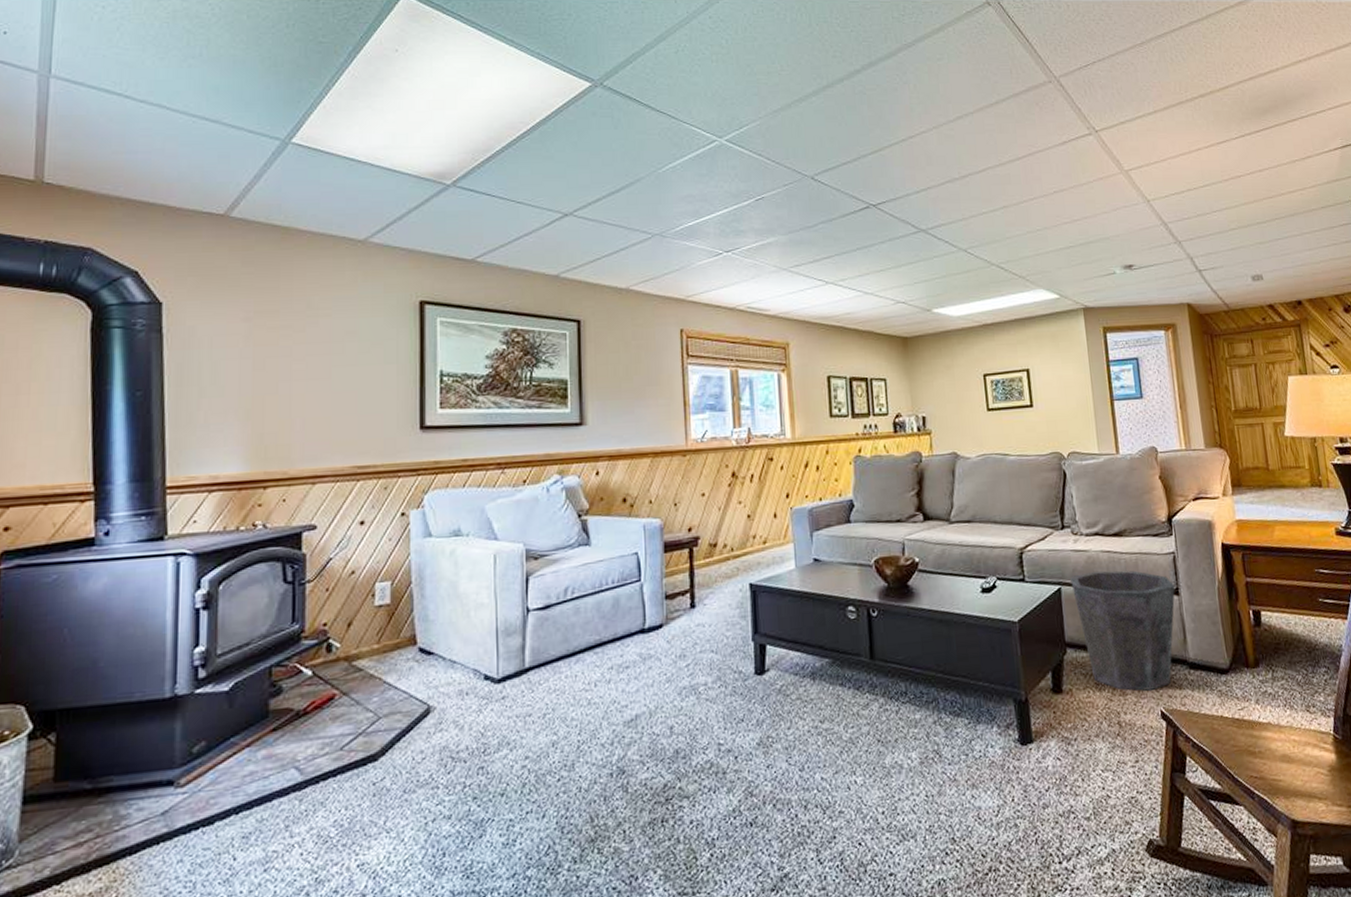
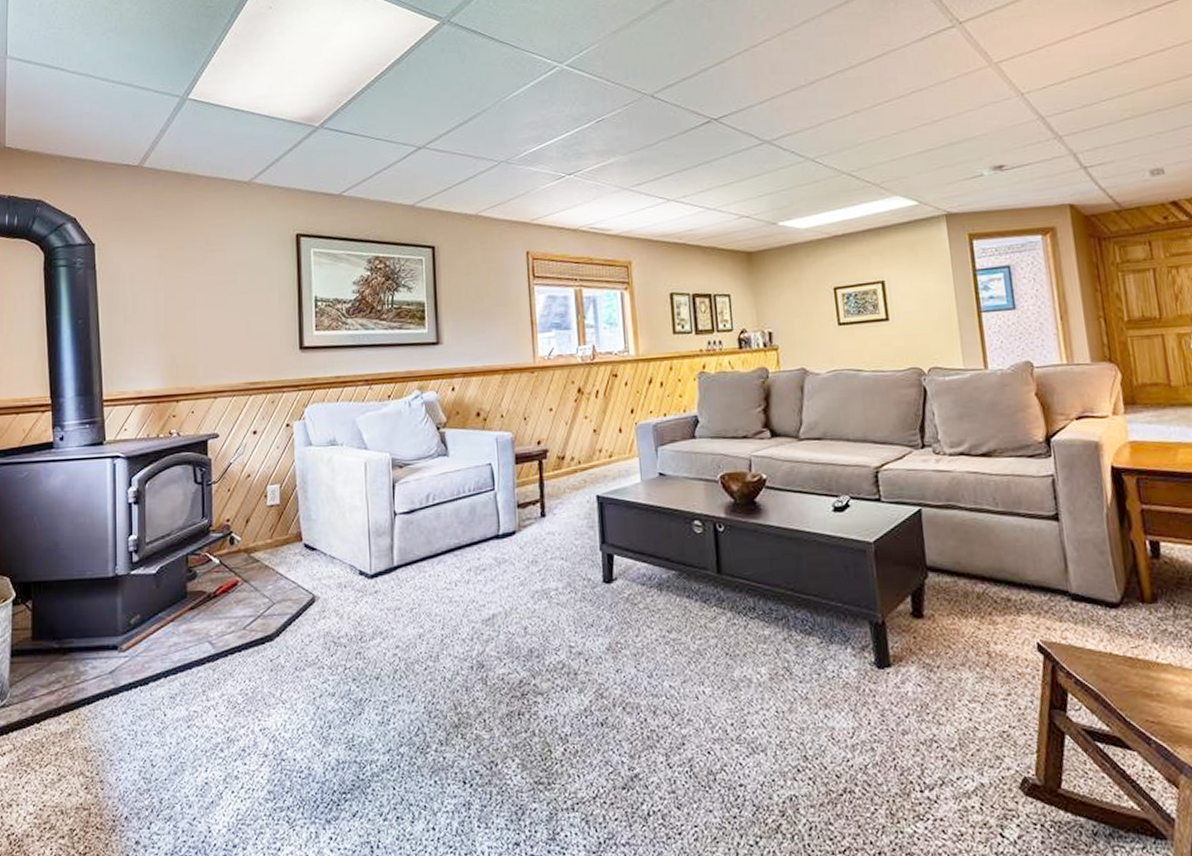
waste bin: present [1070,570,1175,691] -> none [932,492,1055,621]

